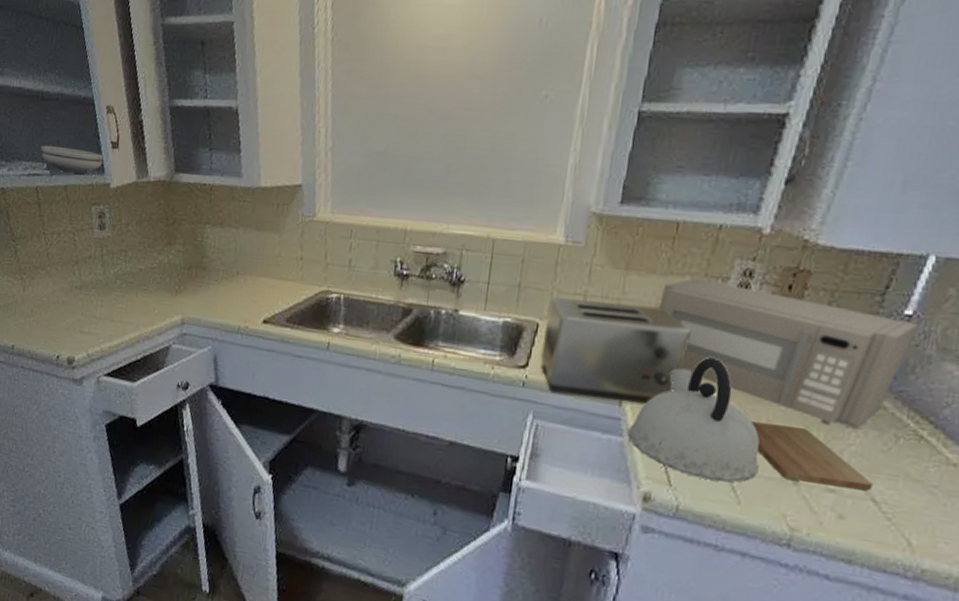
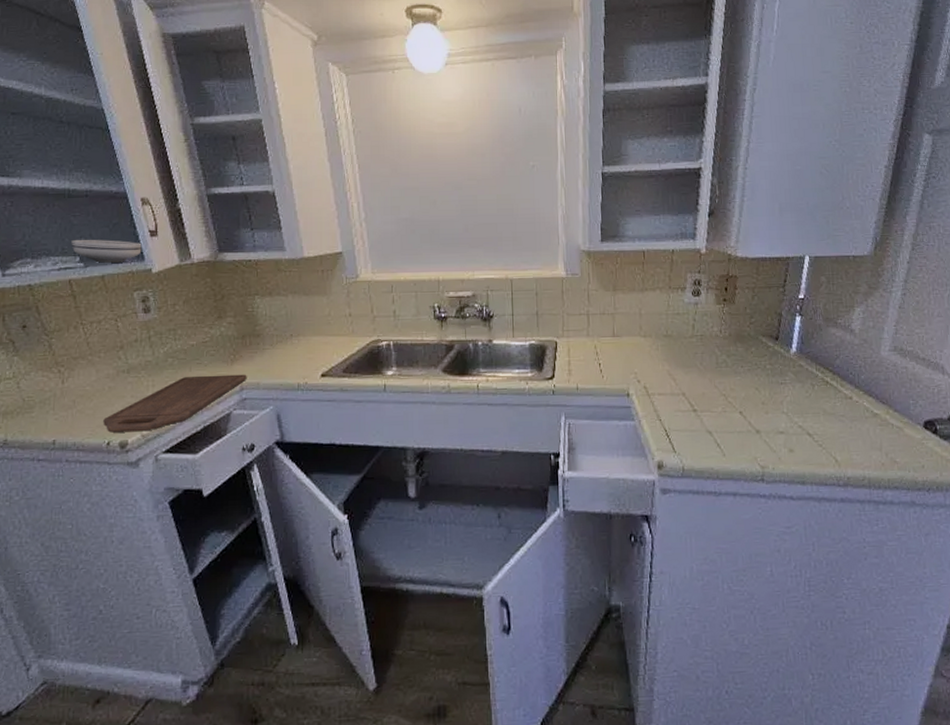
cutting board: none [55,302,190,351] -> present [103,374,247,433]
toaster: present [540,297,691,404] -> none [562,316,668,395]
kettle: present [628,357,760,483] -> none [638,348,732,442]
microwave: present [658,277,918,429] -> none [641,290,809,385]
cutting board: present [751,421,874,491] -> none [720,389,806,430]

